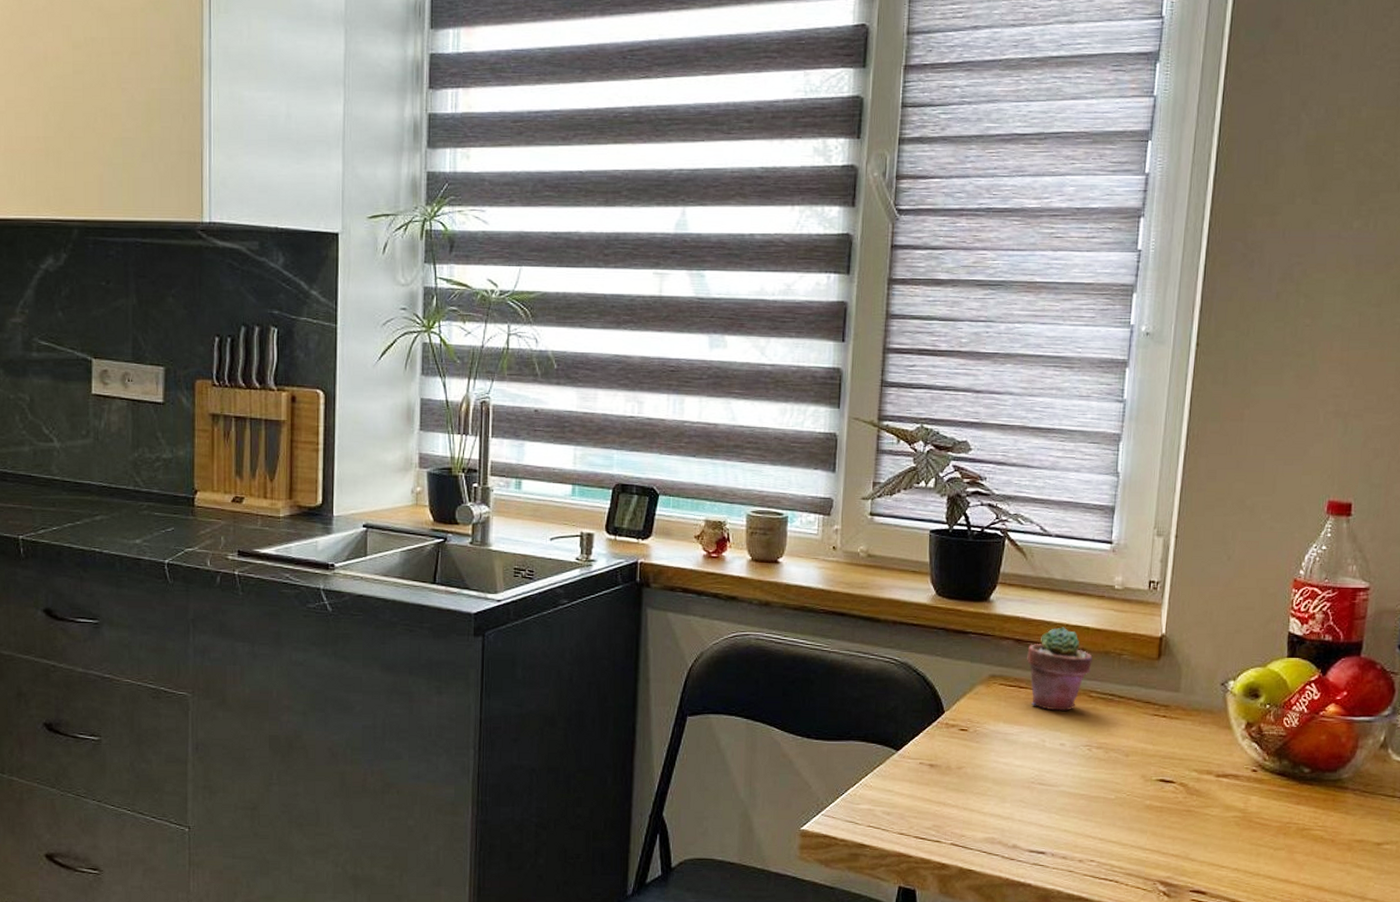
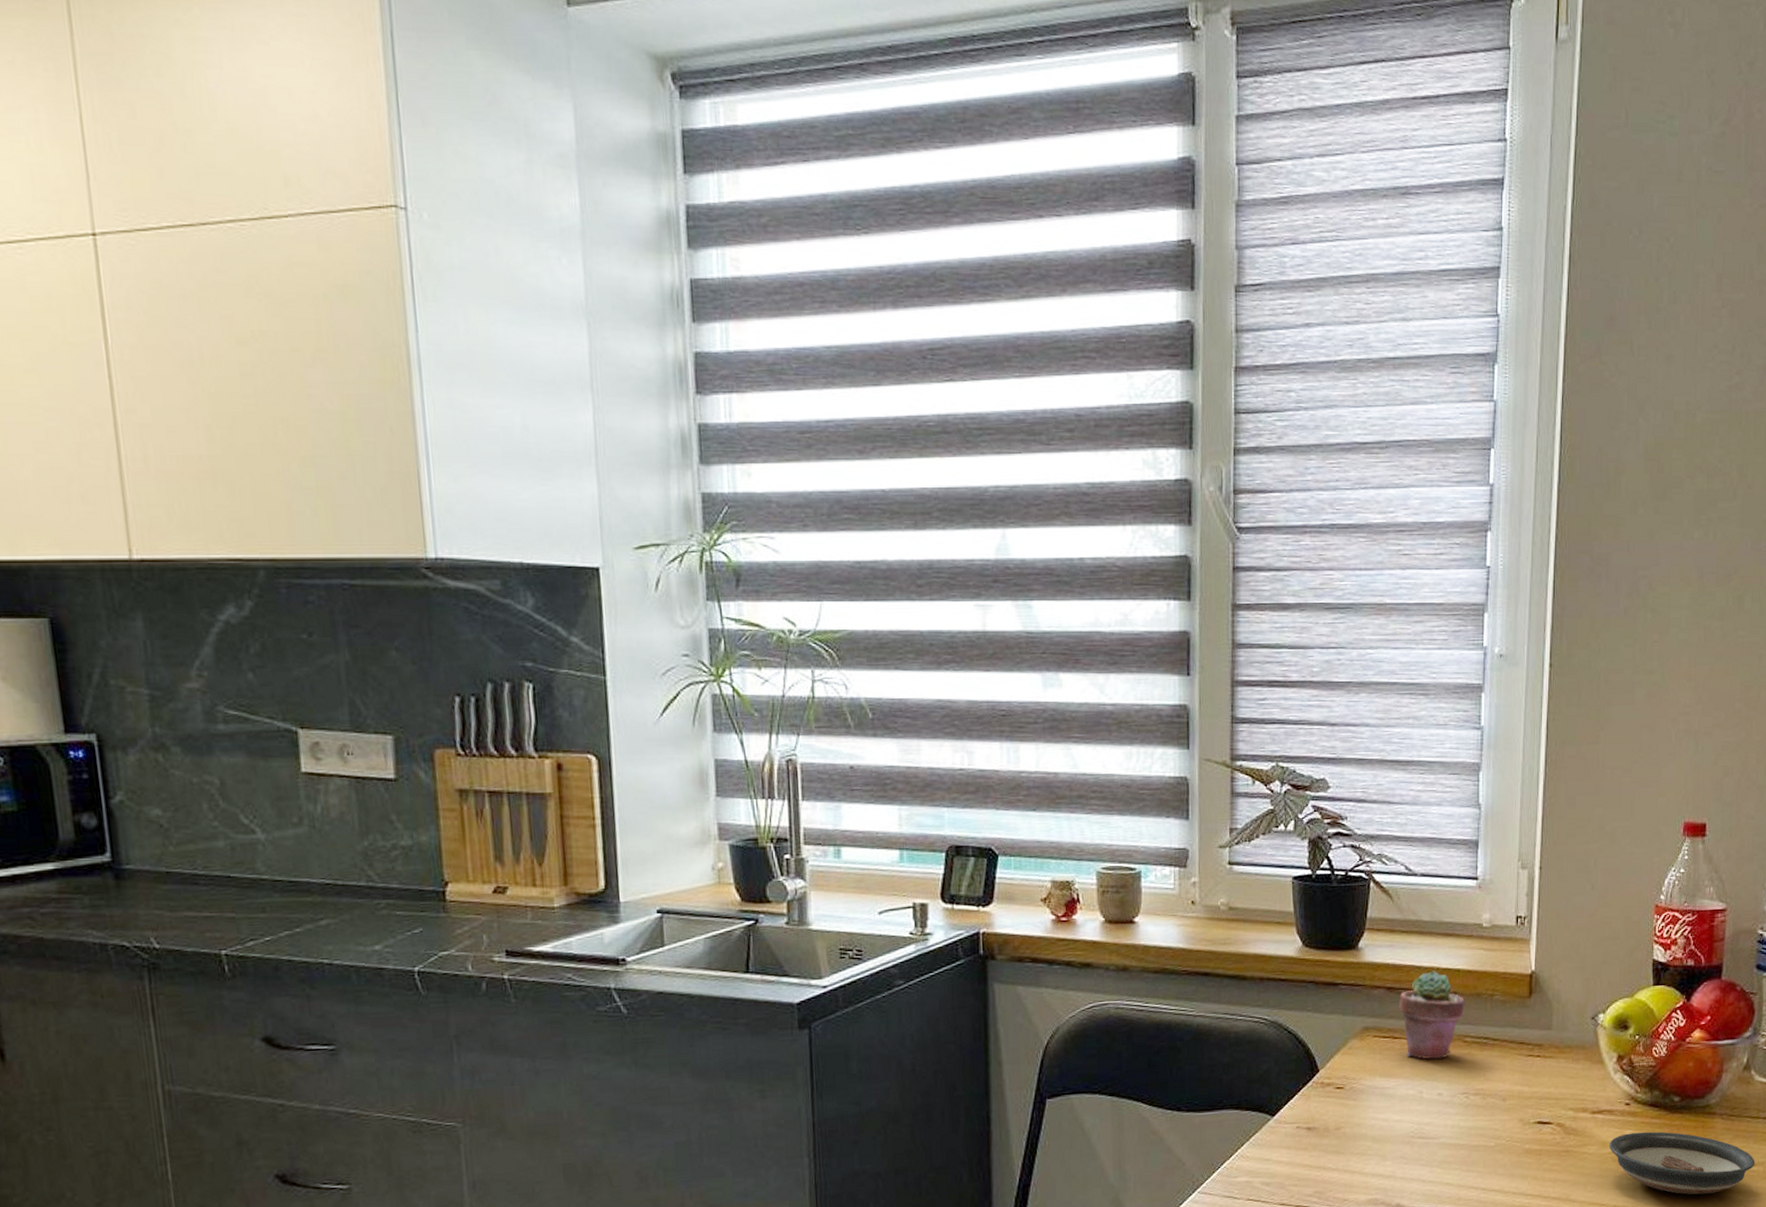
saucer: none [1233,799,1388,867] -> present [1609,1131,1755,1195]

